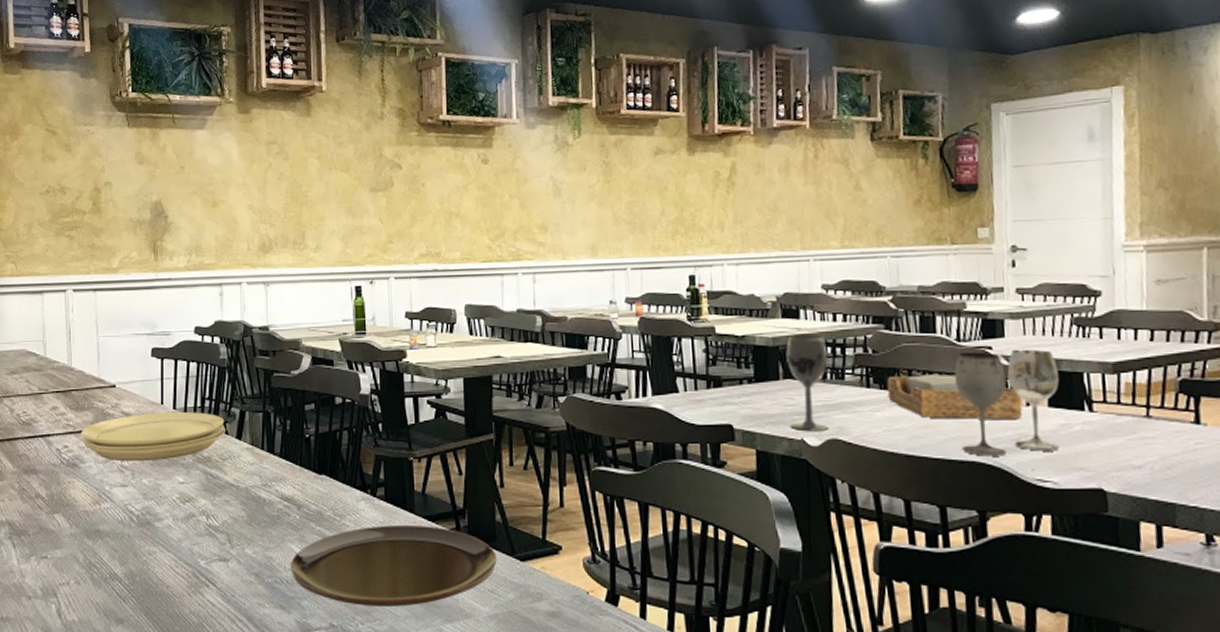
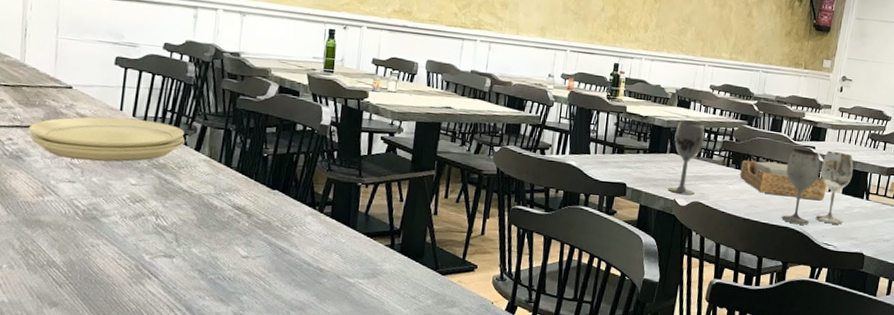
plate: present [291,525,497,607] -> none [234,237,422,306]

